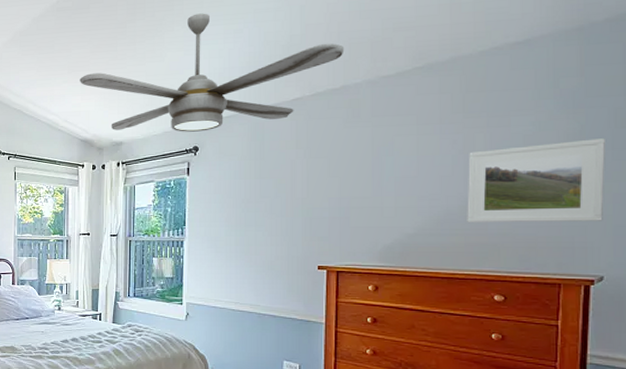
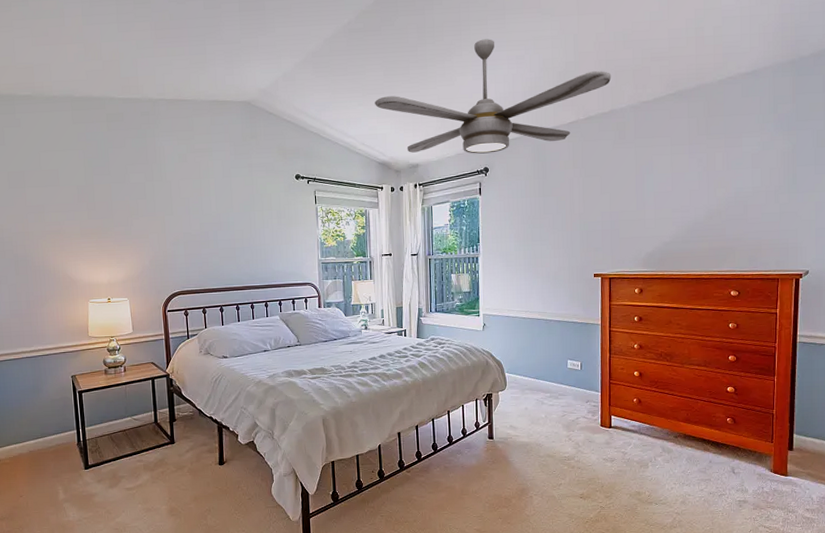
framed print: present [467,138,605,223] -> none [710,156,810,231]

